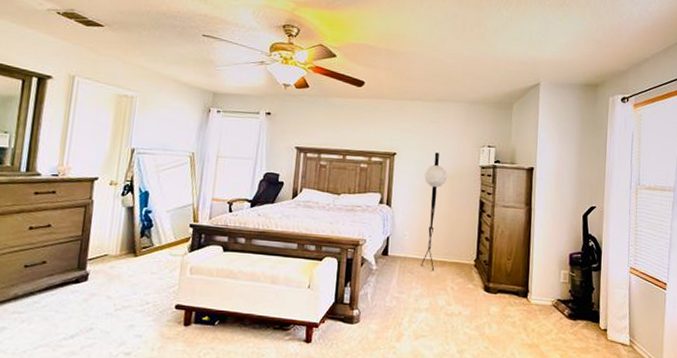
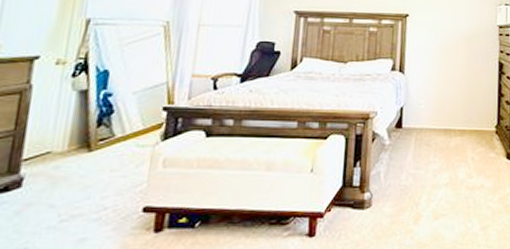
floor lamp: present [420,152,447,271] -> none [438,12,464,142]

